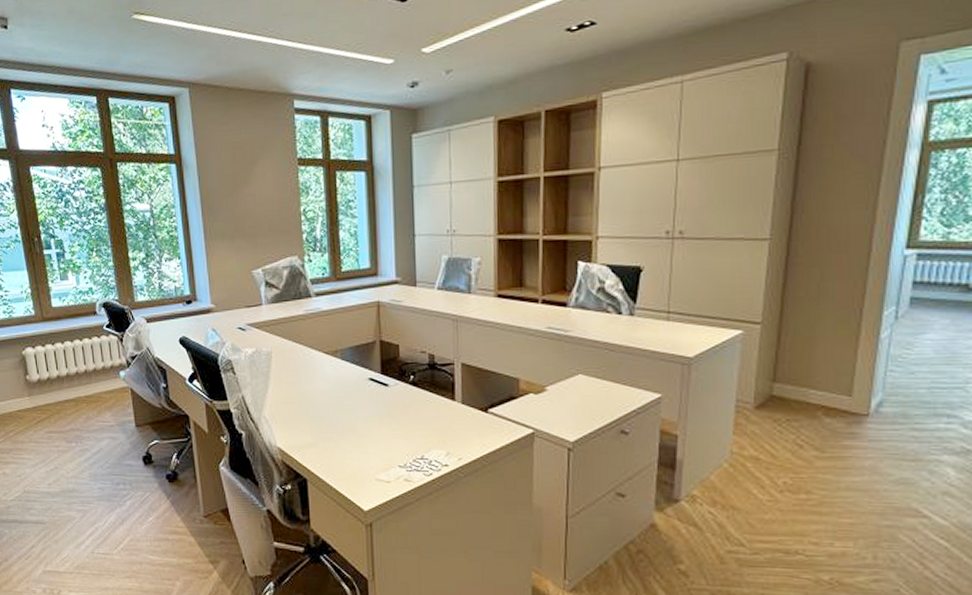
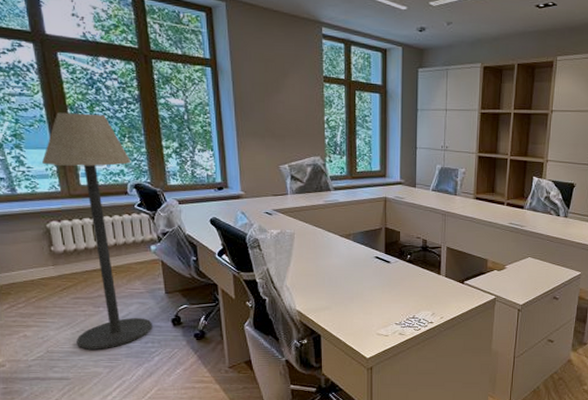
floor lamp: none [18,228,123,491] -> present [42,112,152,350]

